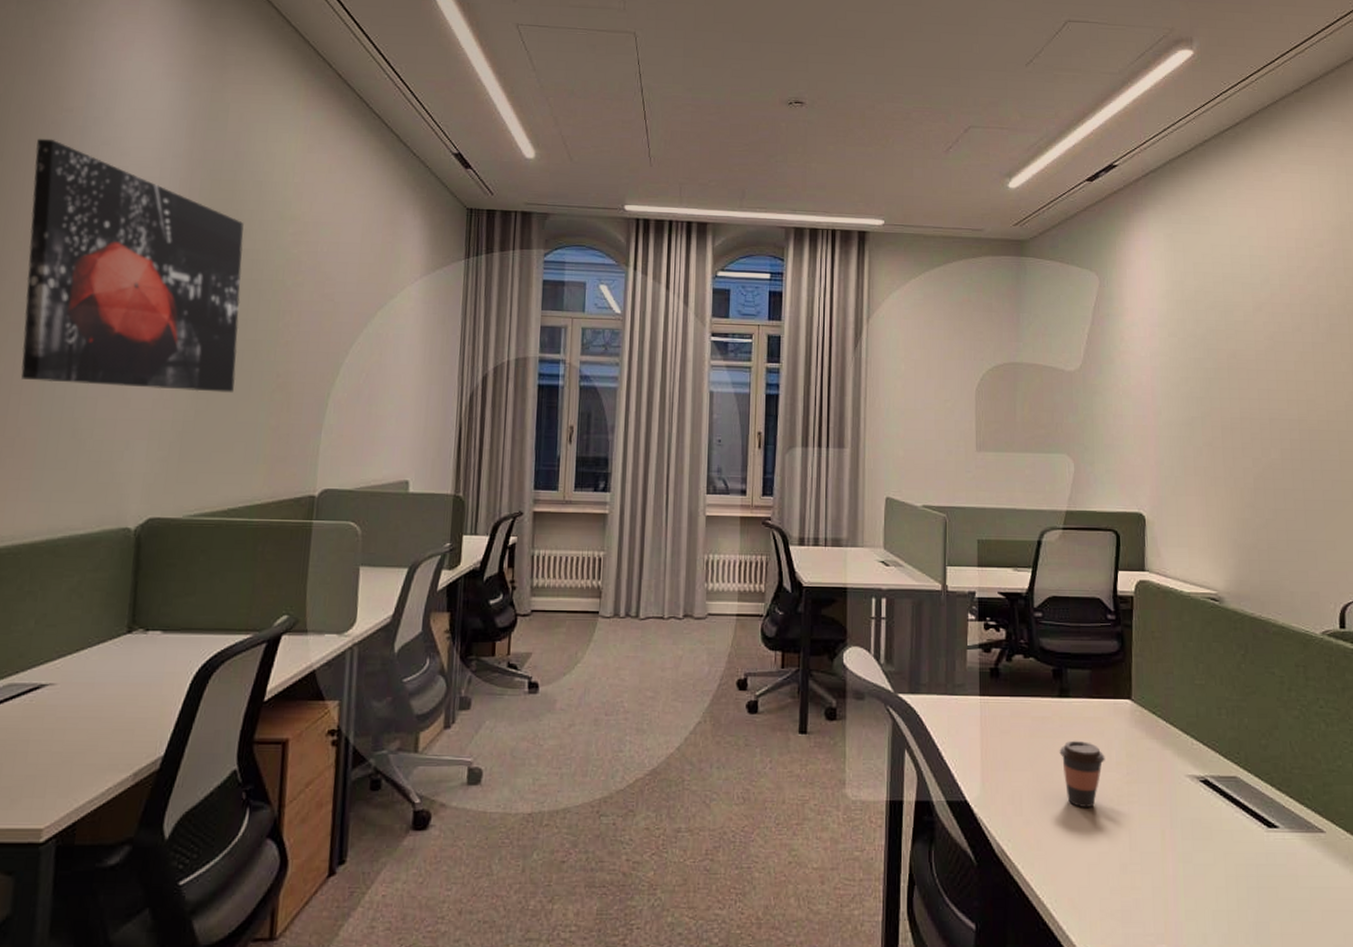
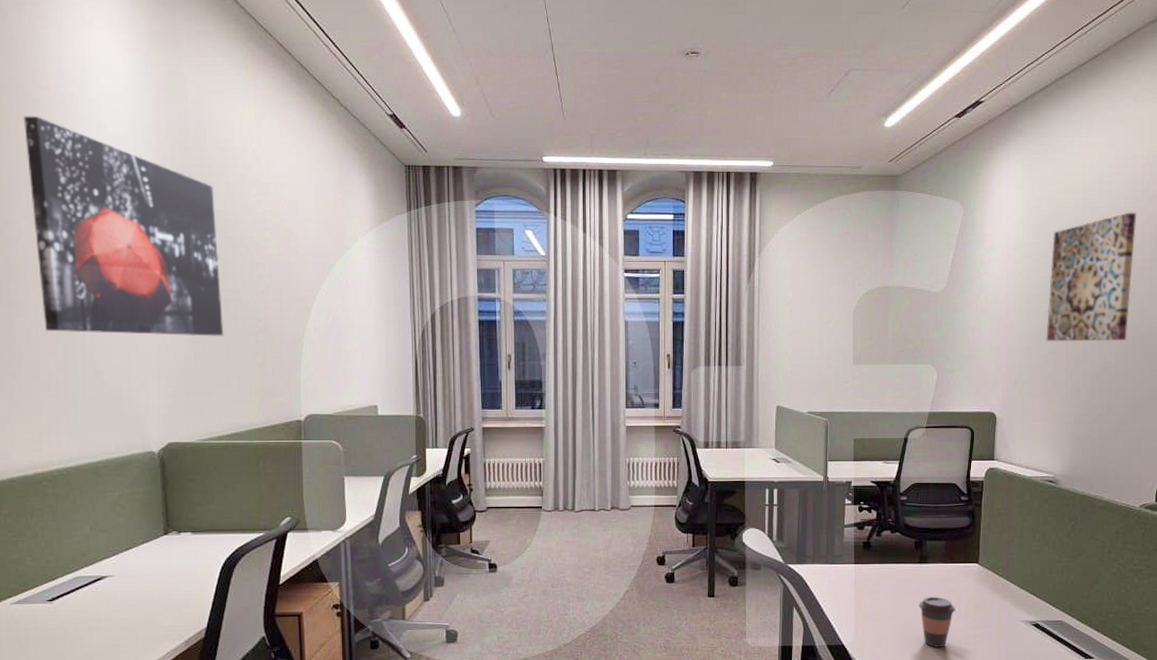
wall art: none [1198,290,1295,434] -> present [1046,212,1137,342]

